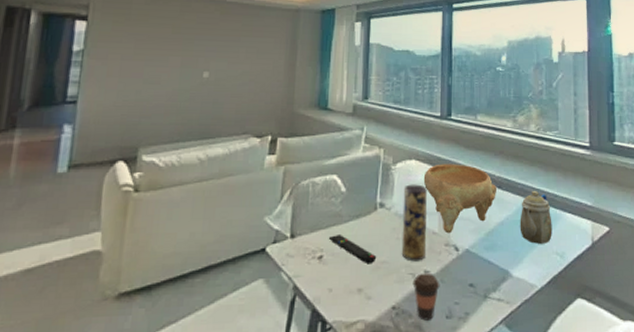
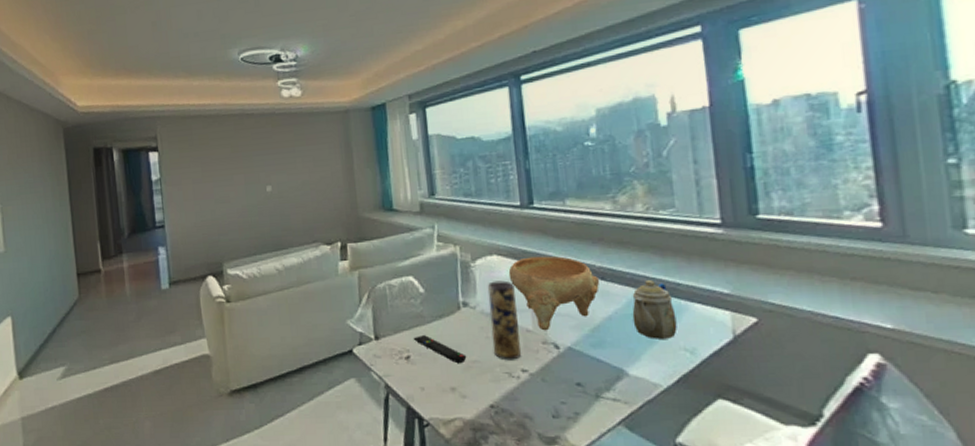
coffee cup: present [412,272,440,321] -> none [509,371,542,420]

